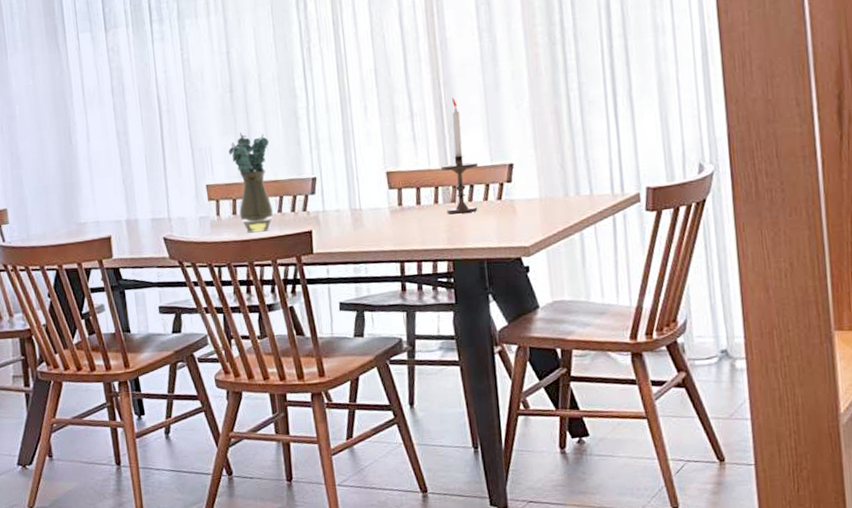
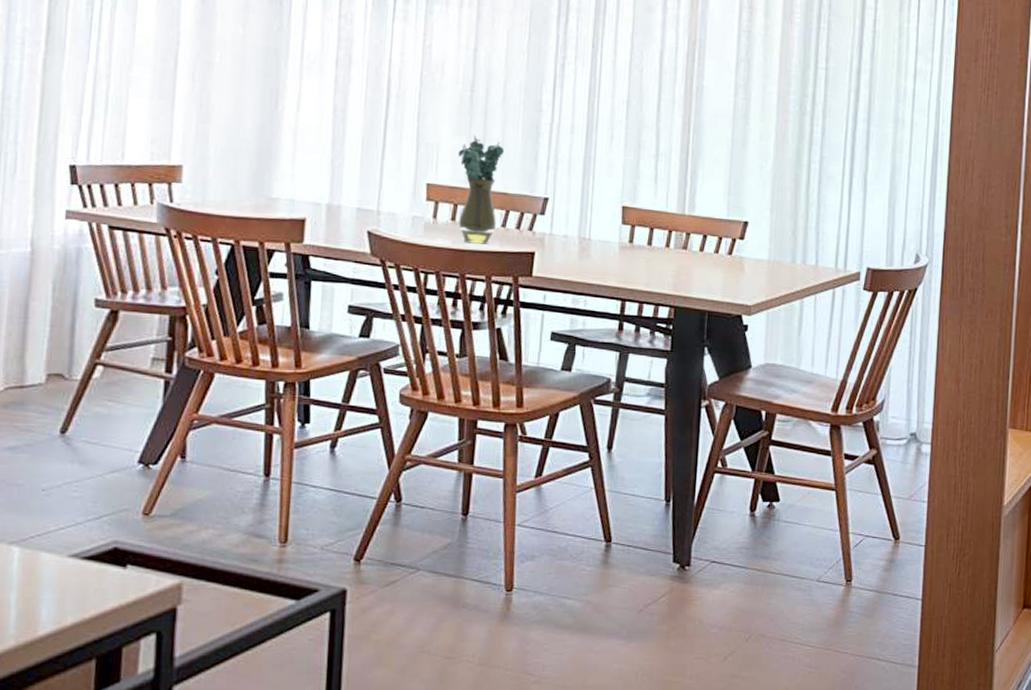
candlestick: present [440,98,479,215] -> none [677,145,715,262]

